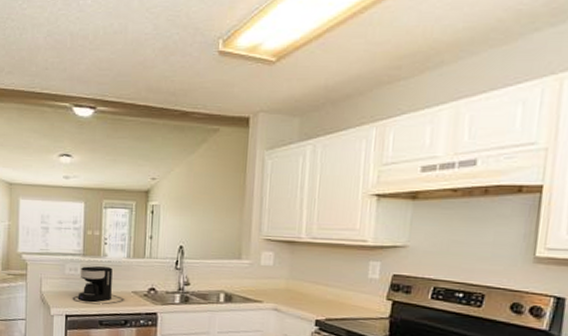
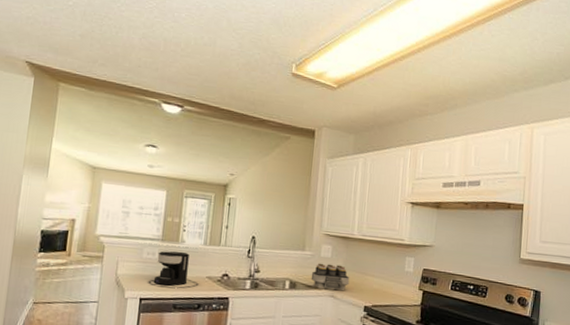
spice rack: none [249,272,297,304] -> present [311,263,350,291]

